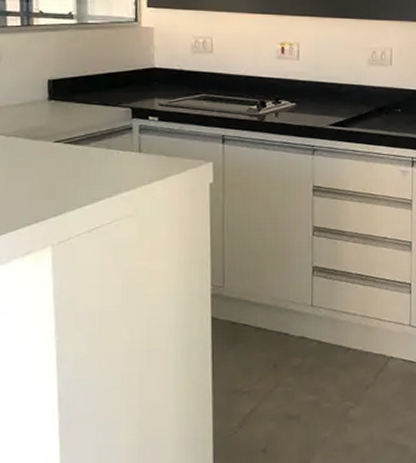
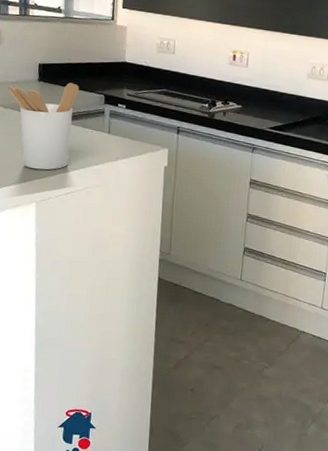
utensil holder: none [10,98,99,206] -> present [8,82,79,170]

